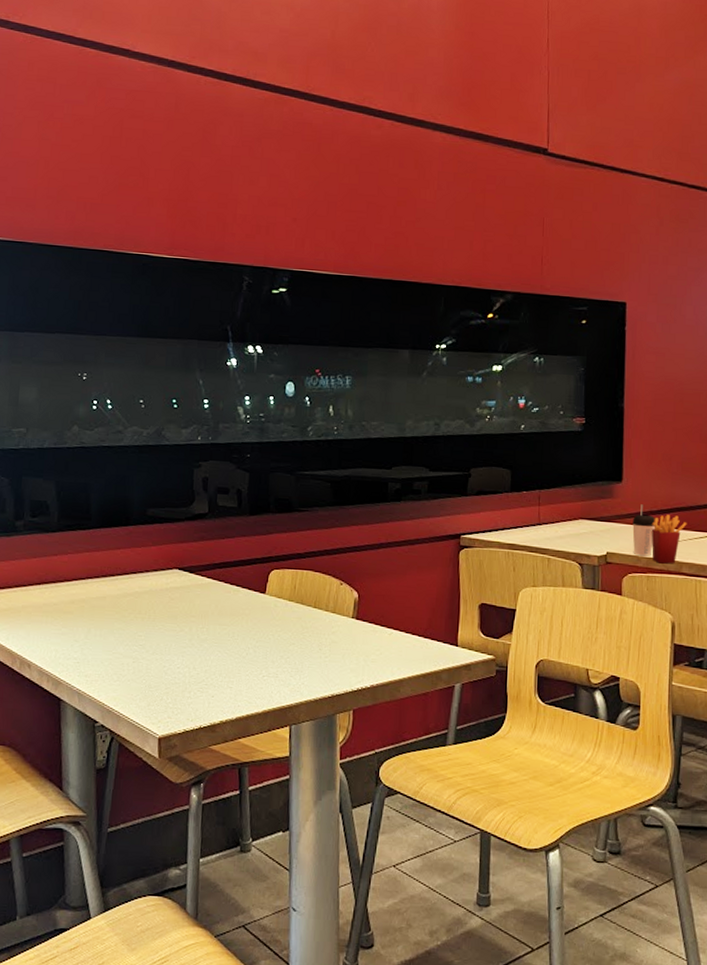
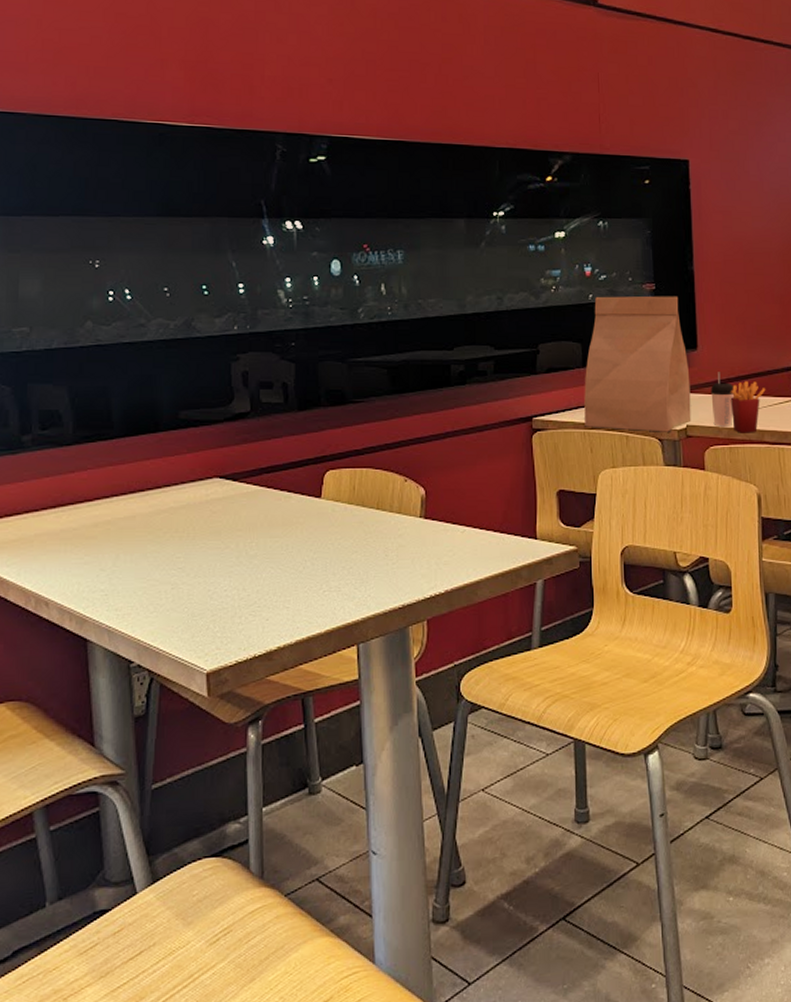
paper bag: none [509,427,613,558] -> present [584,296,691,432]

